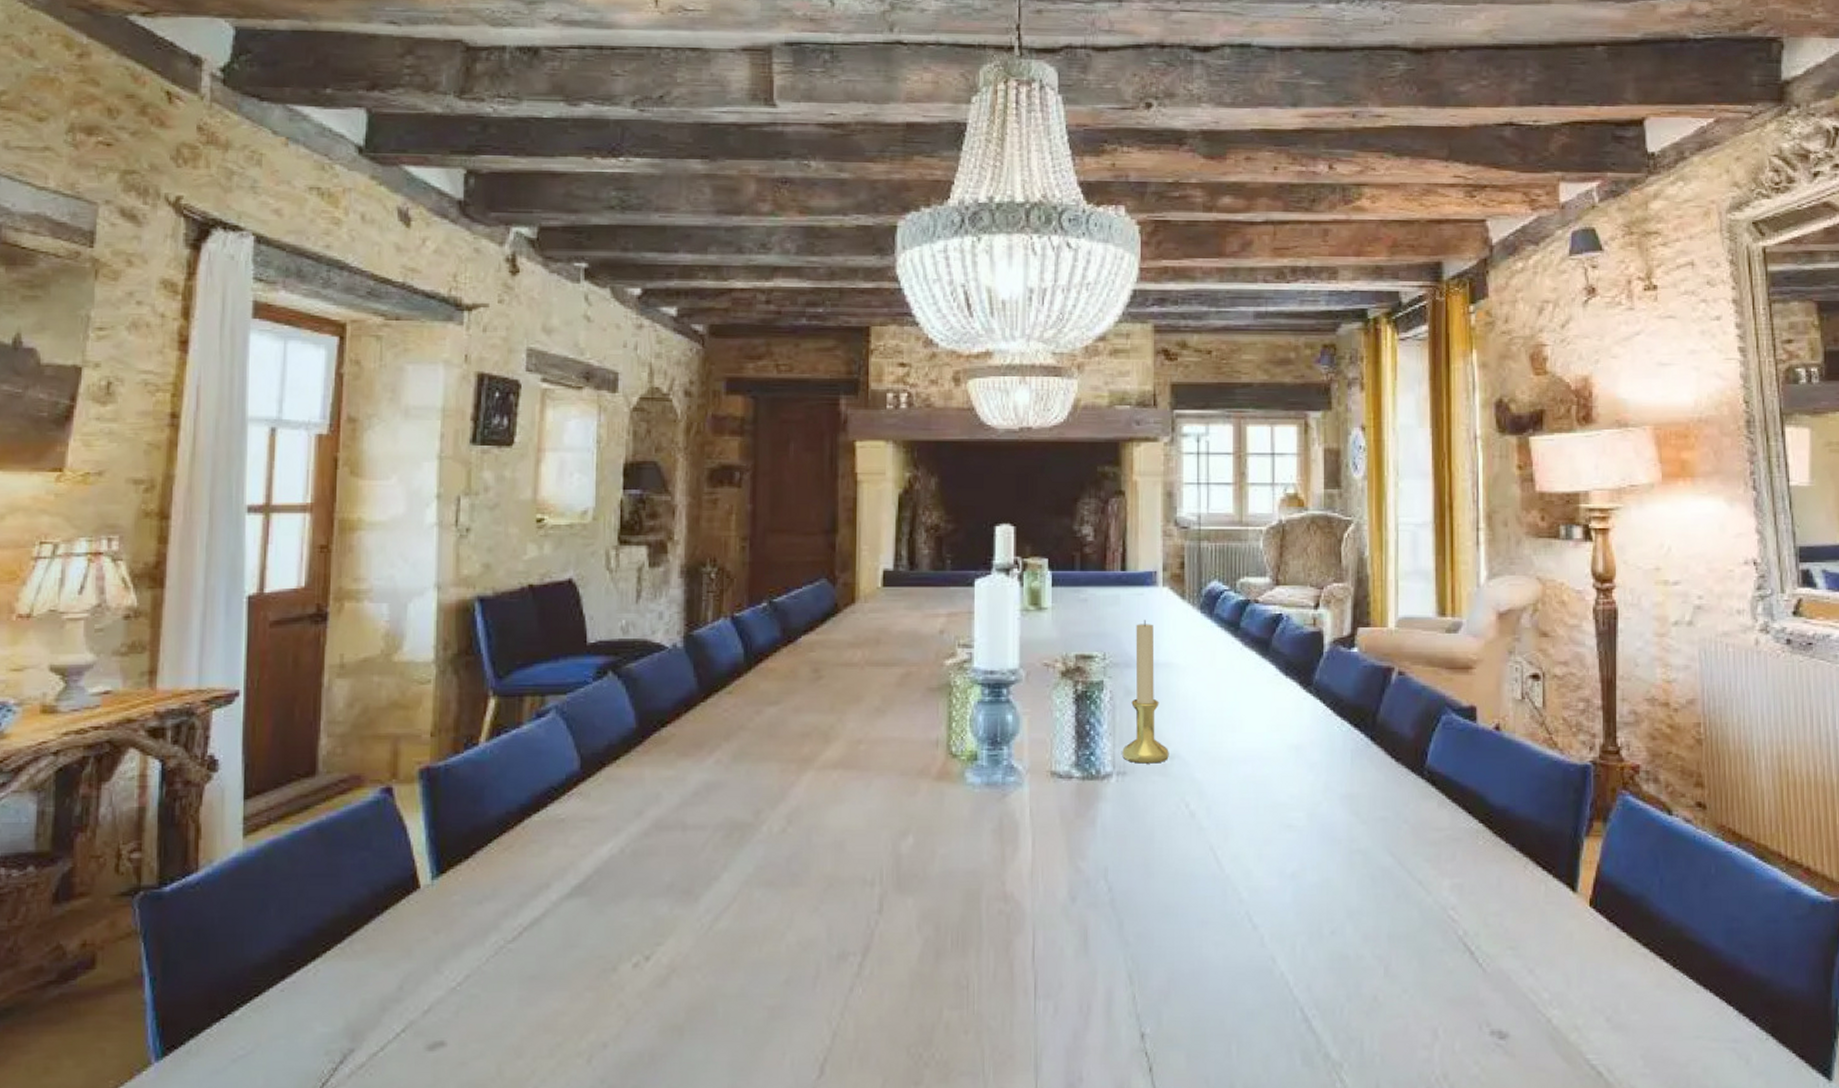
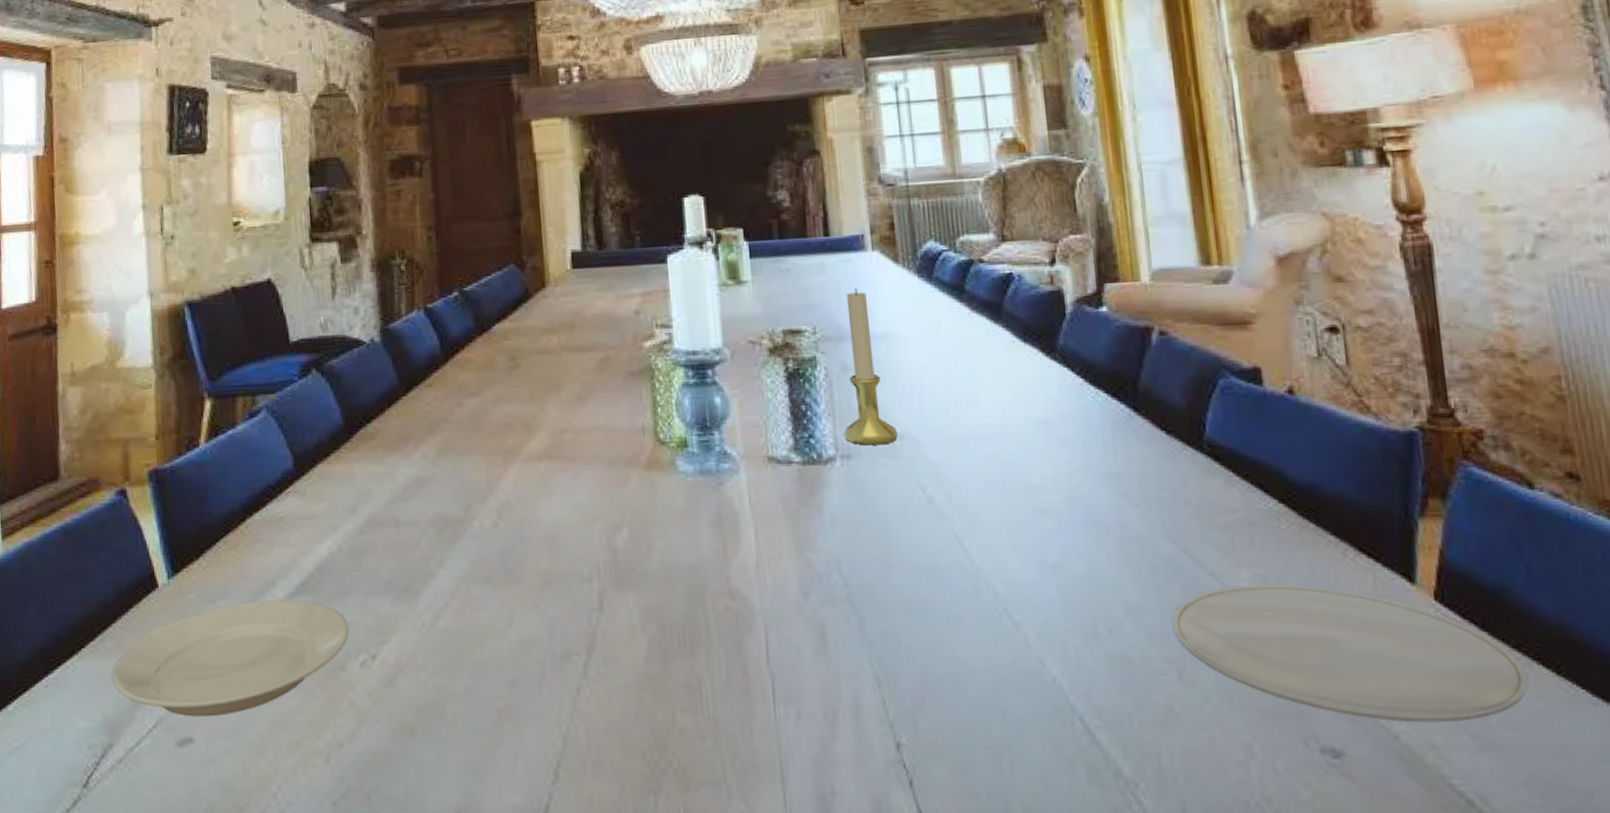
plate: none [359,901,624,1020] -> present [112,599,350,717]
plate: none [1384,891,1652,1008] -> present [1171,583,1529,723]

